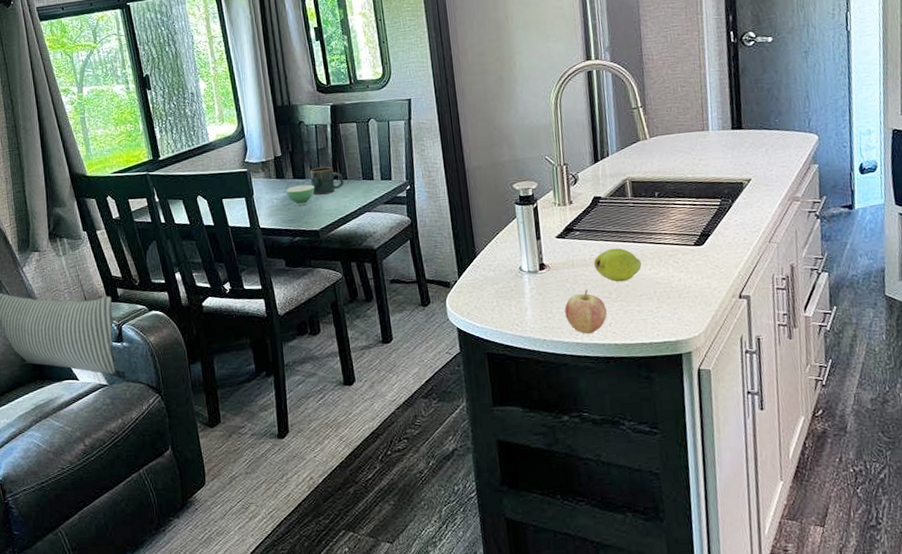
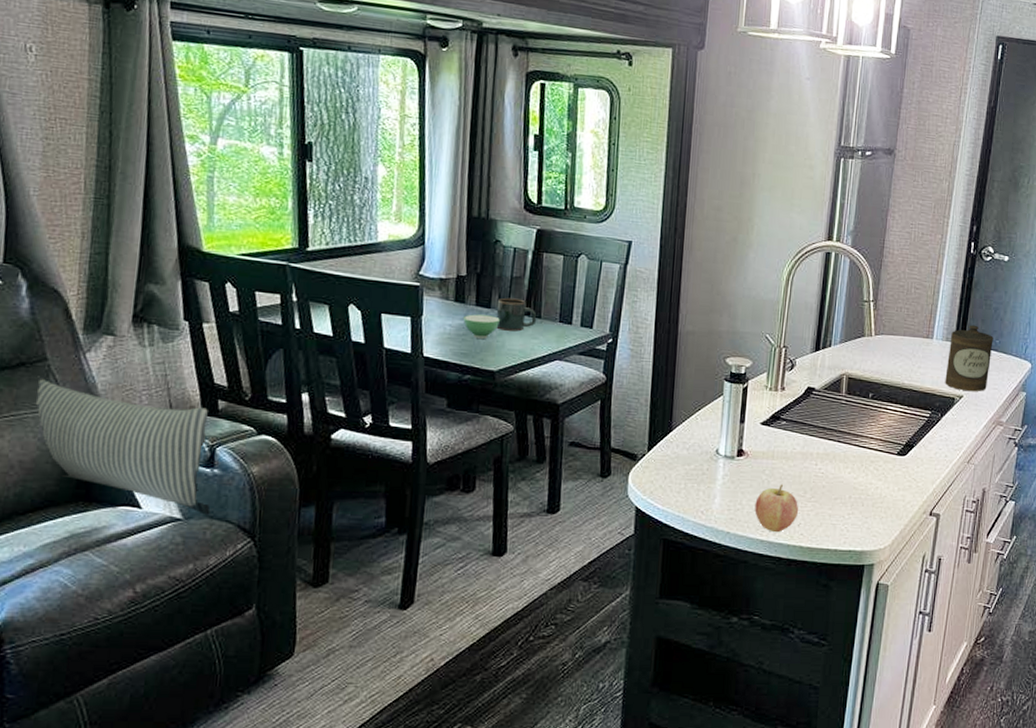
fruit: present [594,248,642,282] -> none [795,444,842,482]
canister: none [726,109,775,174] -> present [945,324,994,392]

